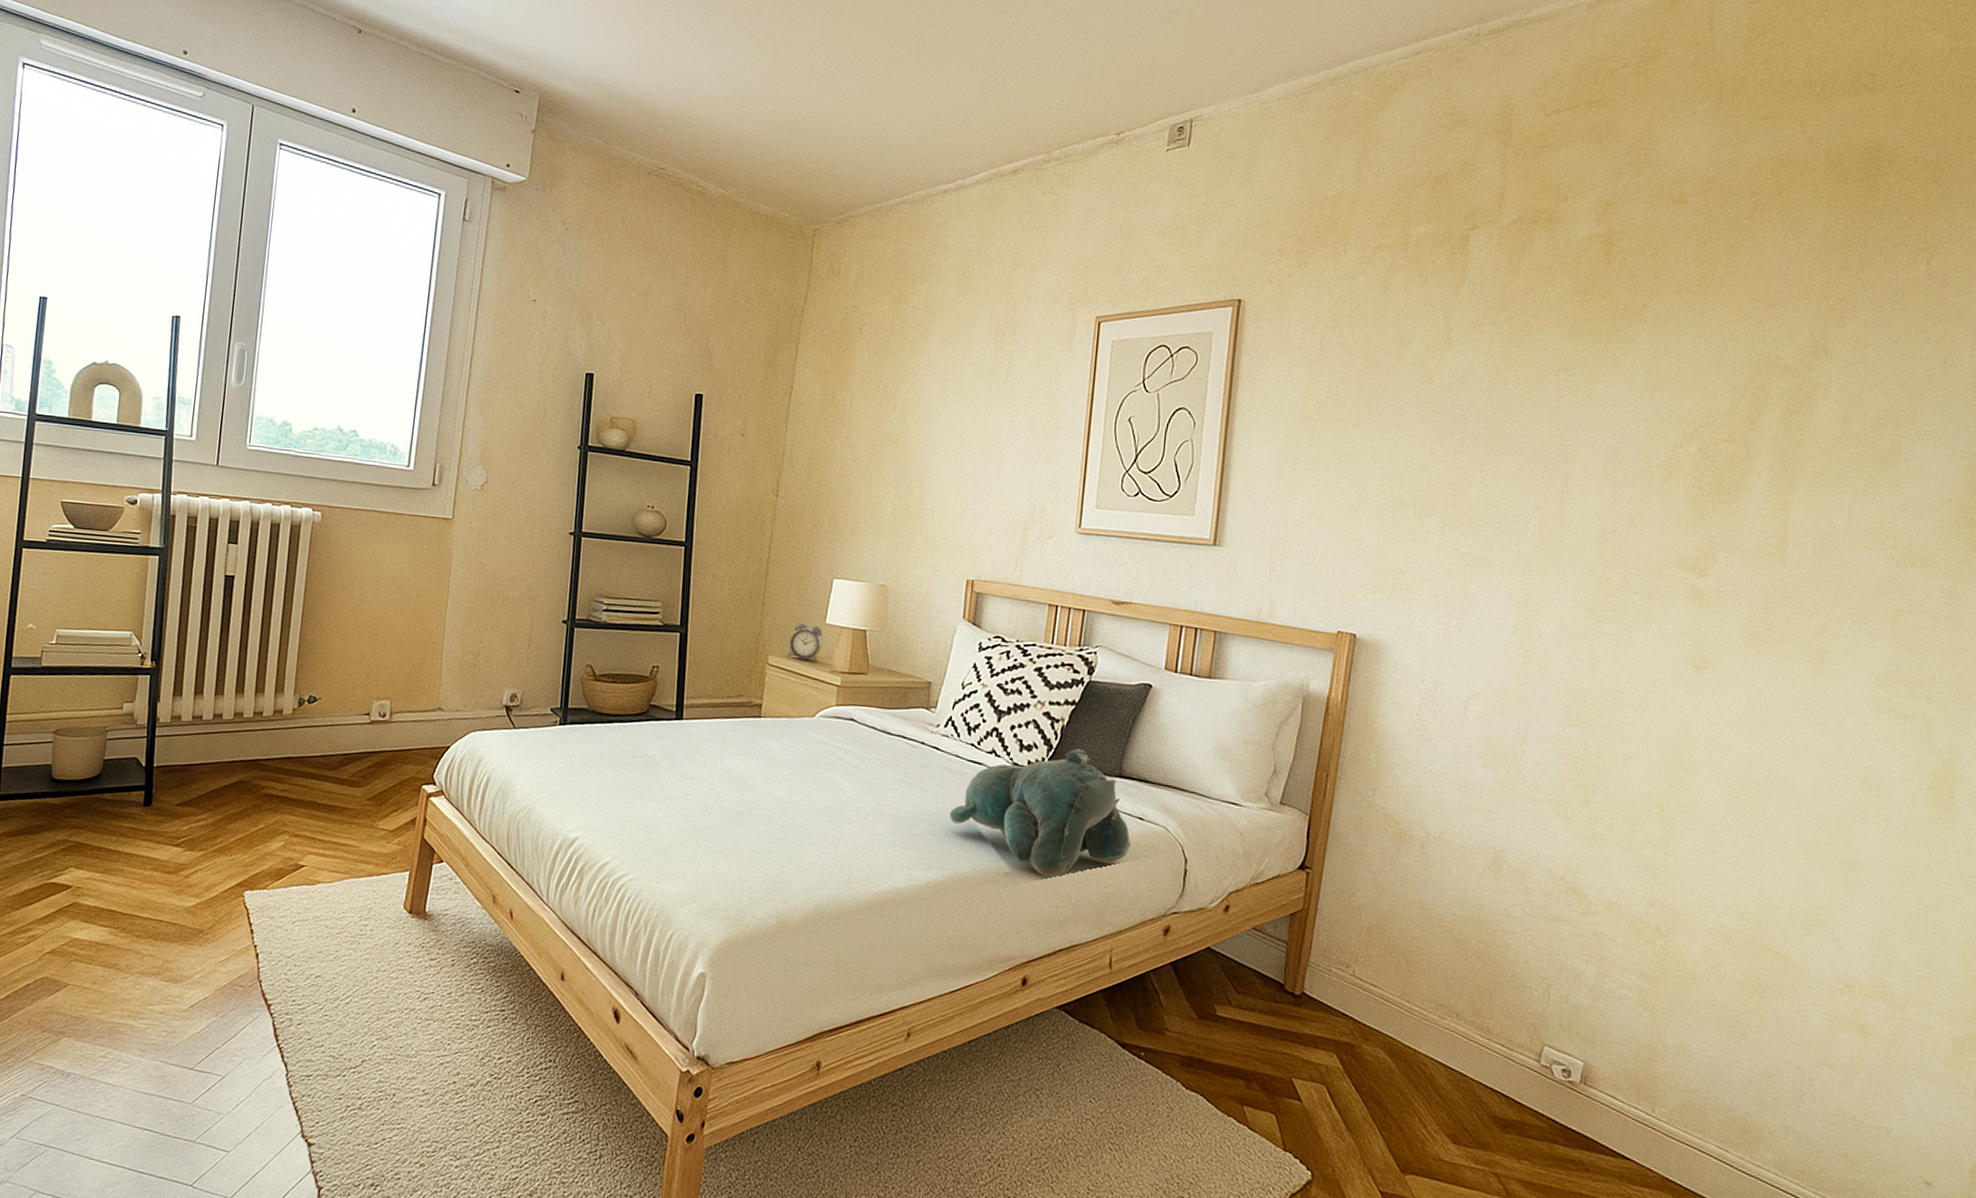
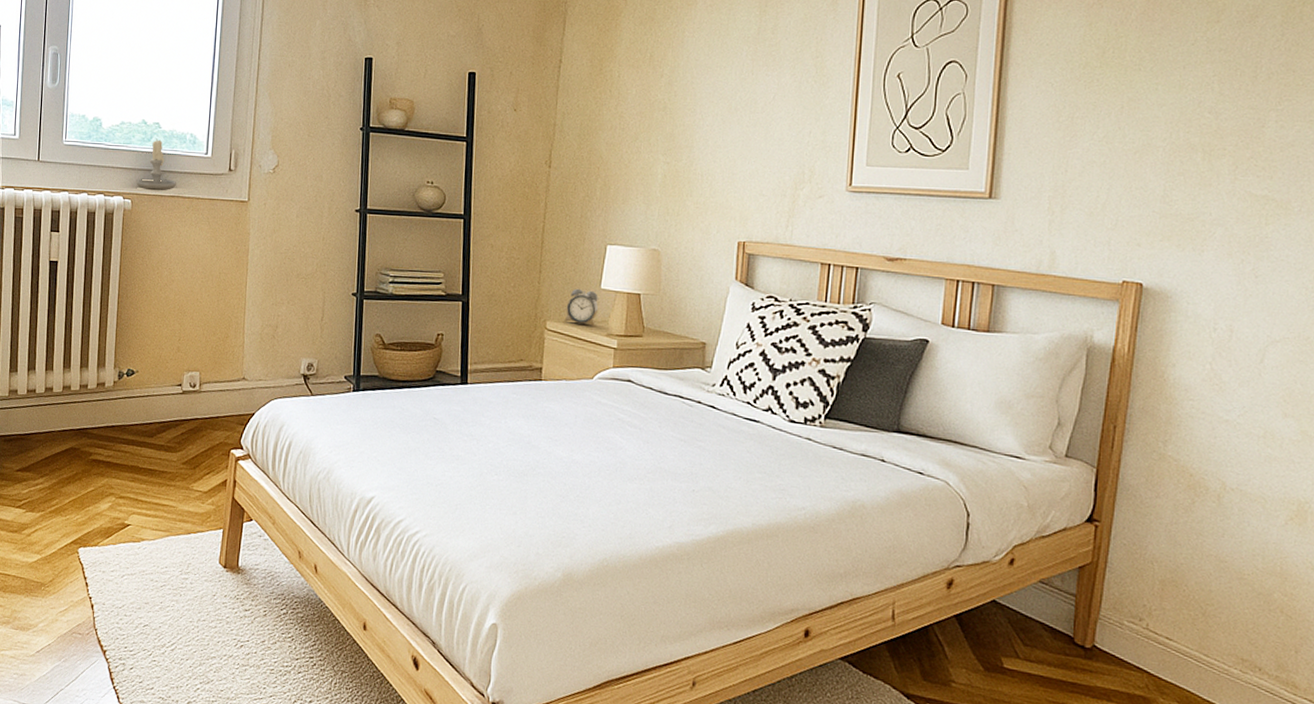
candle: none [328,447,373,505] -> present [136,138,176,191]
teddy bear: present [949,748,1132,877] -> none [727,404,912,531]

